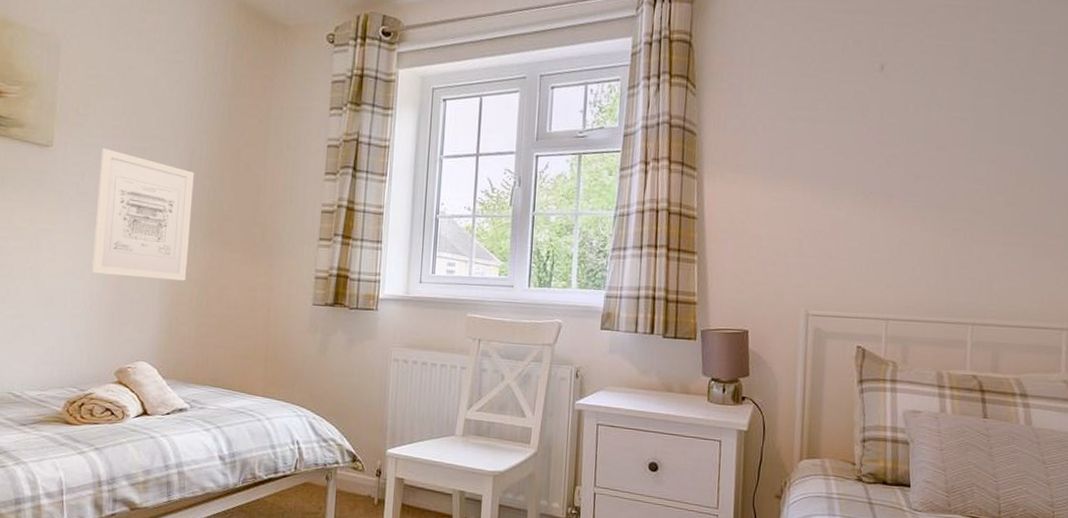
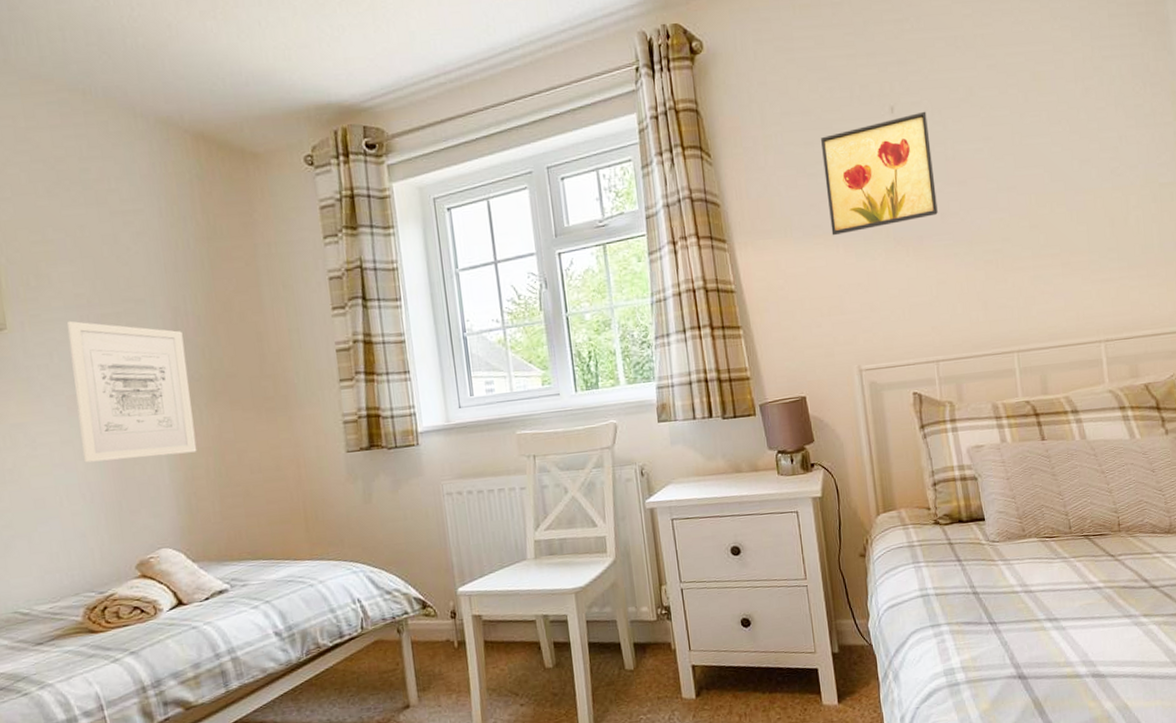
wall art: none [801,73,917,181] -> present [821,111,938,236]

